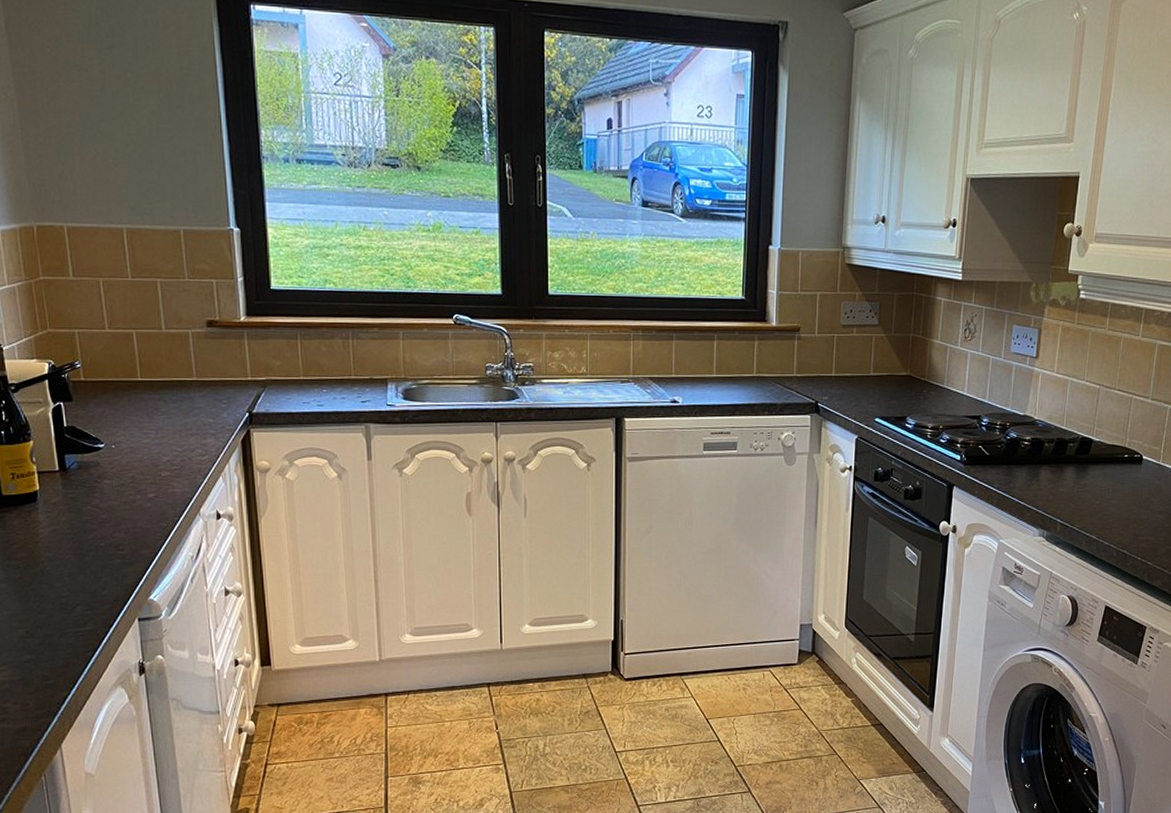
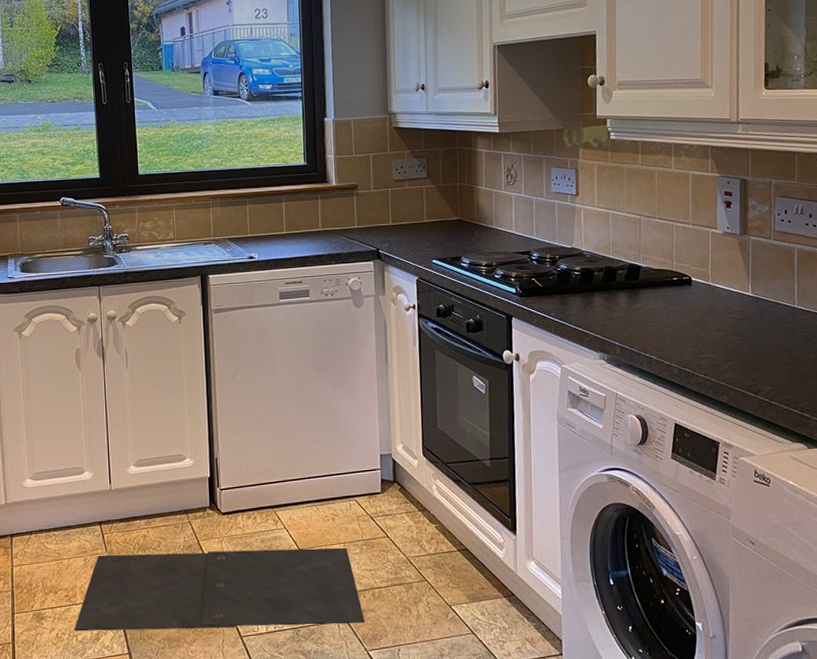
door mat: none [455,718,769,797] -> present [74,547,365,632]

